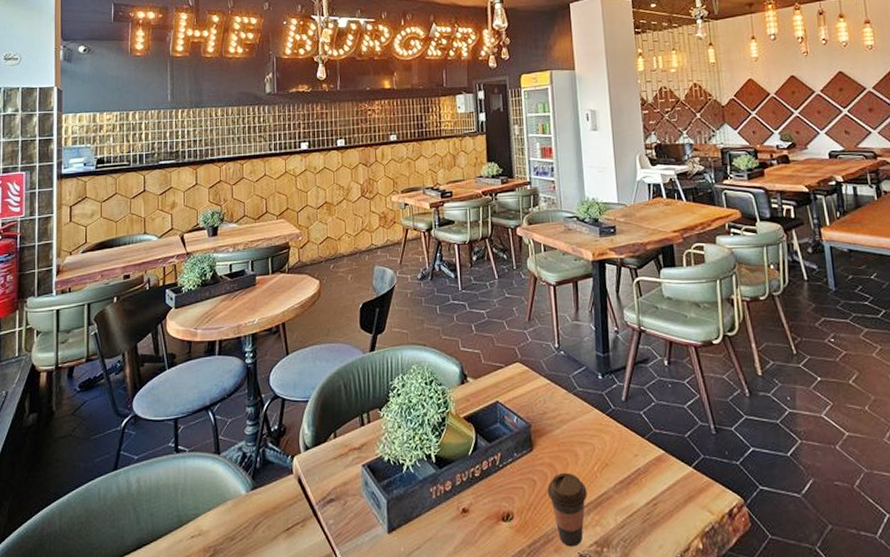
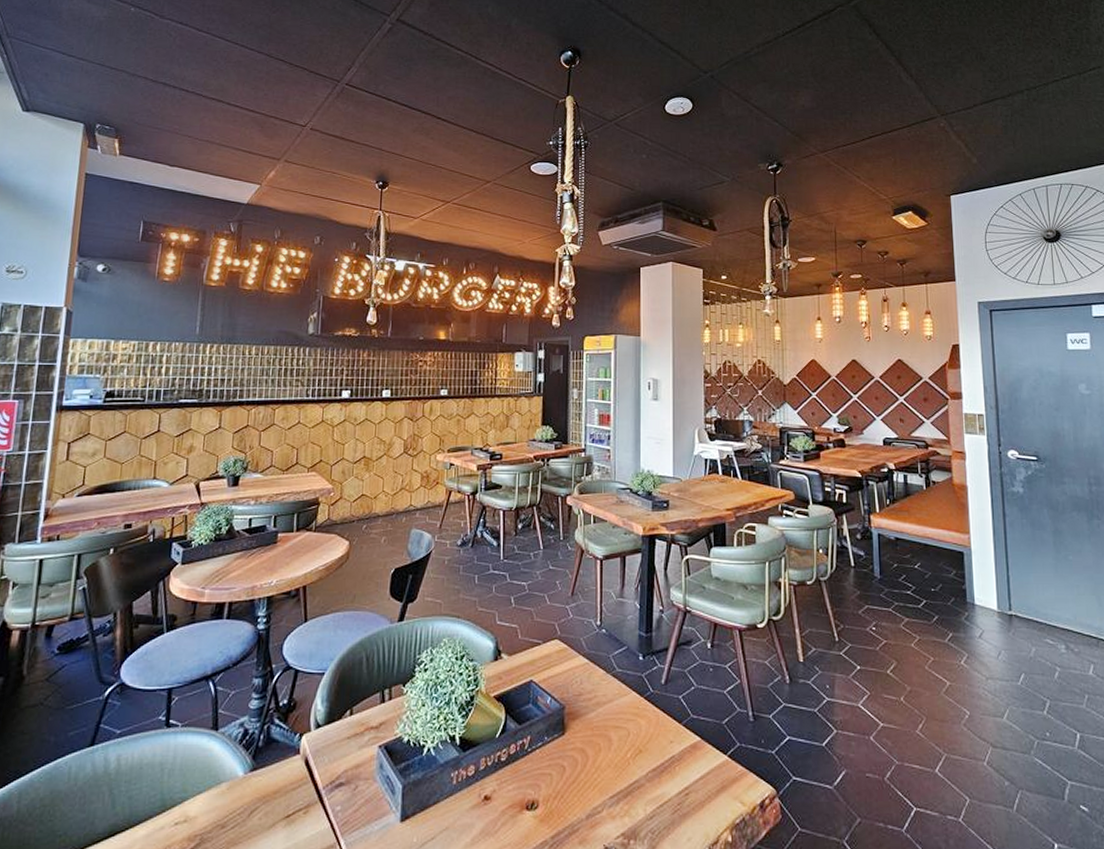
coffee cup: present [547,472,587,547] -> none [576,758,618,838]

